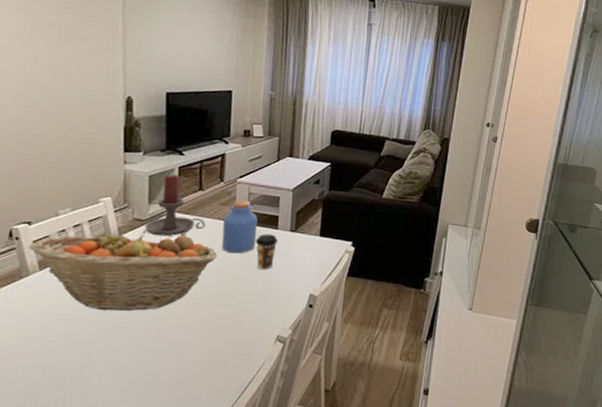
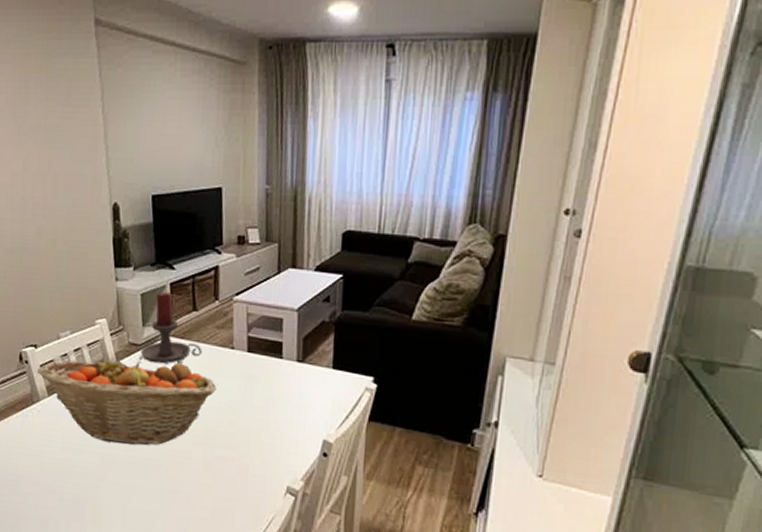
jar: present [221,200,258,254] -> none [220,322,259,387]
coffee cup: present [255,234,278,270] -> none [257,363,283,407]

